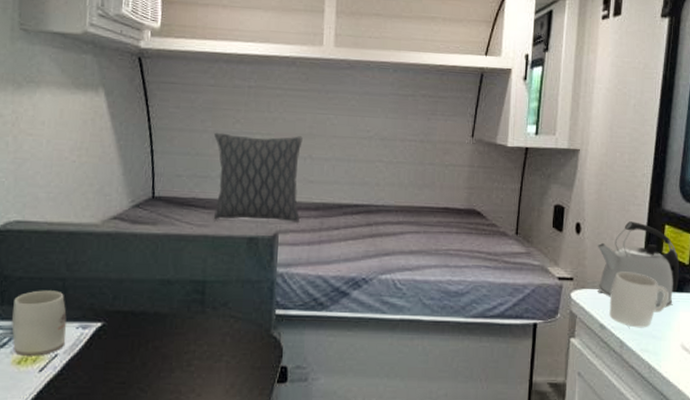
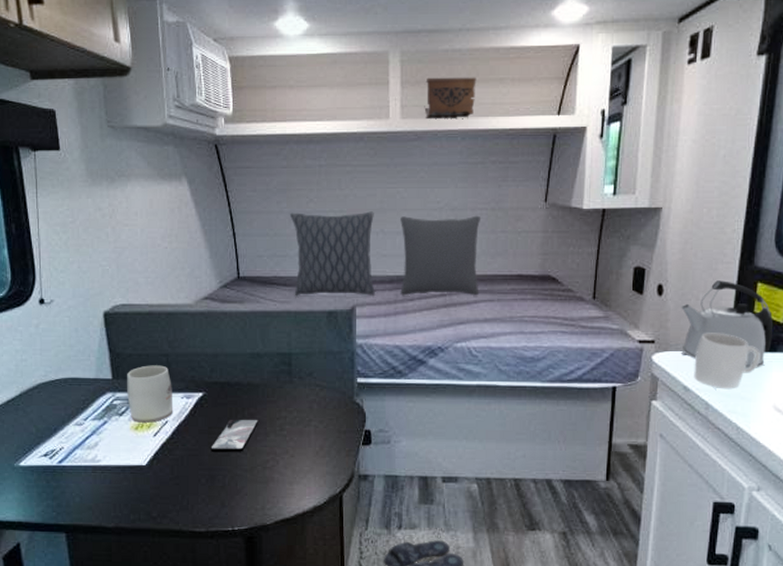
smartphone: none [105,352,163,391] -> present [210,419,258,453]
pillow: none [325,143,409,227] -> present [400,215,480,296]
decorative box: none [358,9,410,53] -> present [424,77,476,120]

